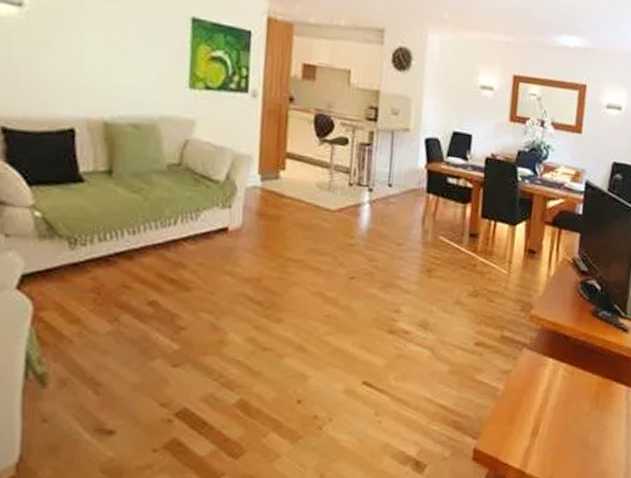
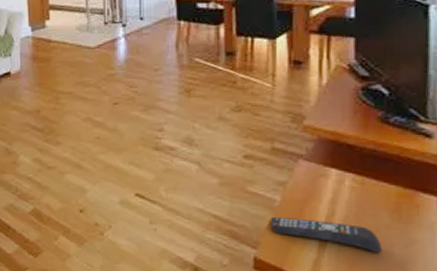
remote control: none [491,405,582,440] -> present [270,216,382,254]

